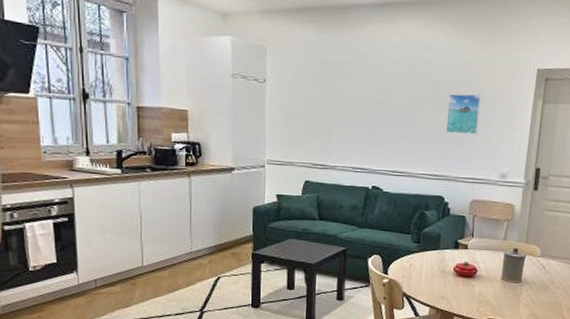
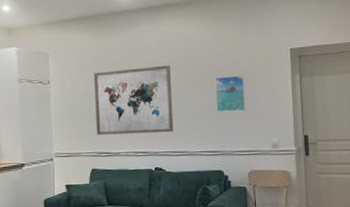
wall art: none [313,74,400,150] -> present [93,65,174,135]

